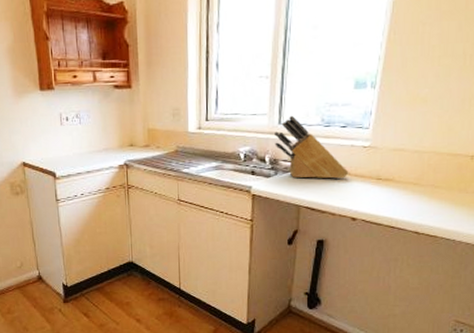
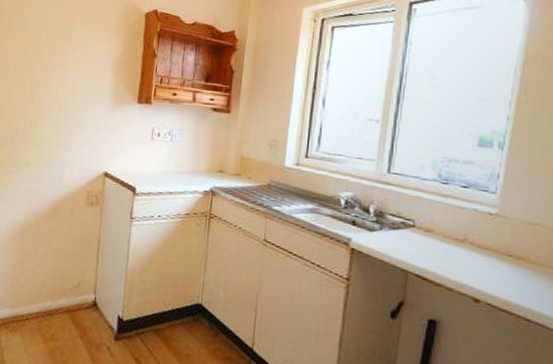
knife block: present [275,115,349,179] -> none [381,165,471,247]

